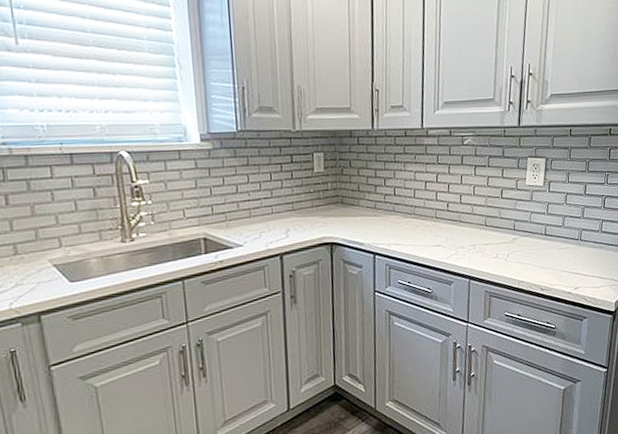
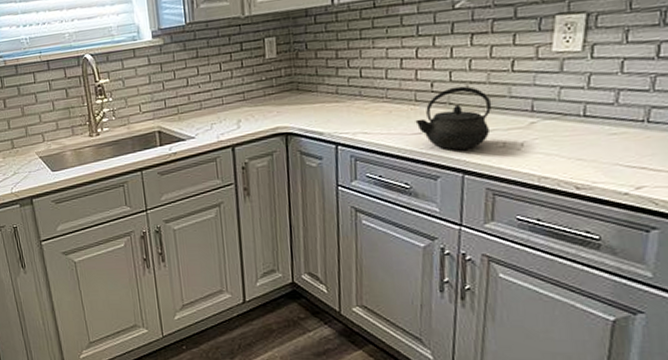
kettle: none [435,207,489,260] -> present [415,86,492,150]

